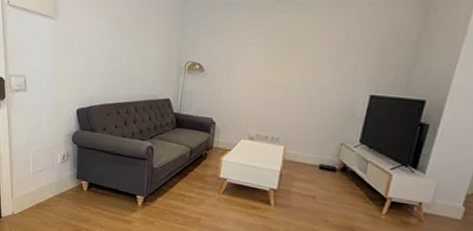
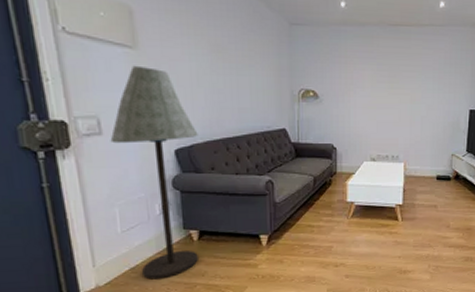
floor lamp: none [31,34,96,218] -> present [110,65,198,280]

